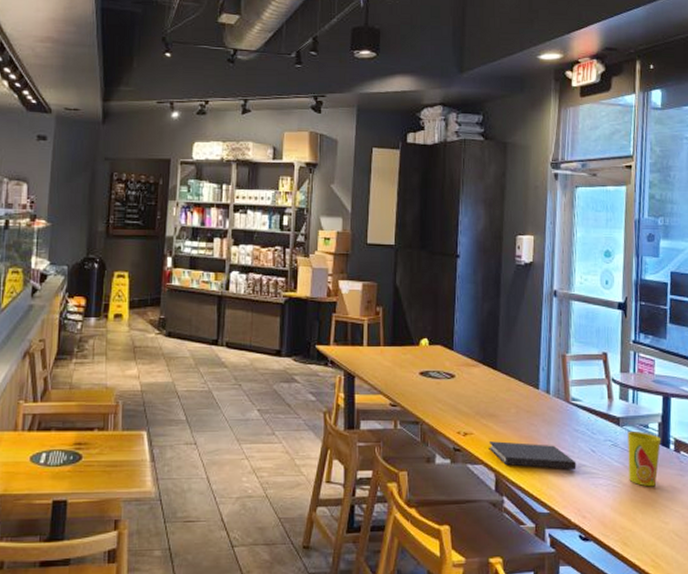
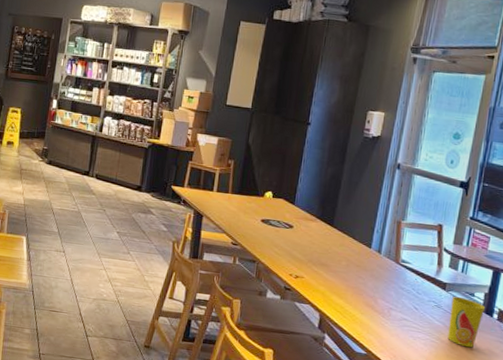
diary: present [488,441,577,469] -> none [317,286,398,321]

